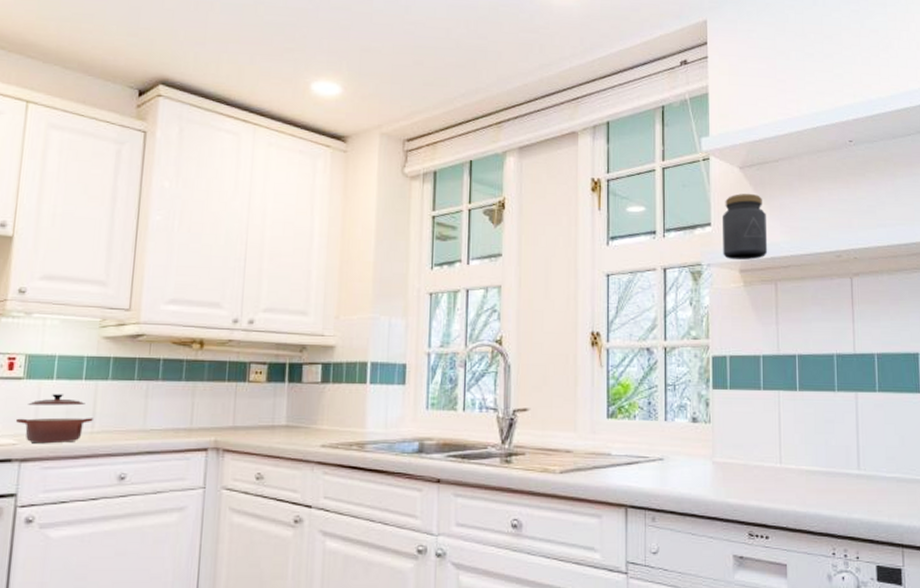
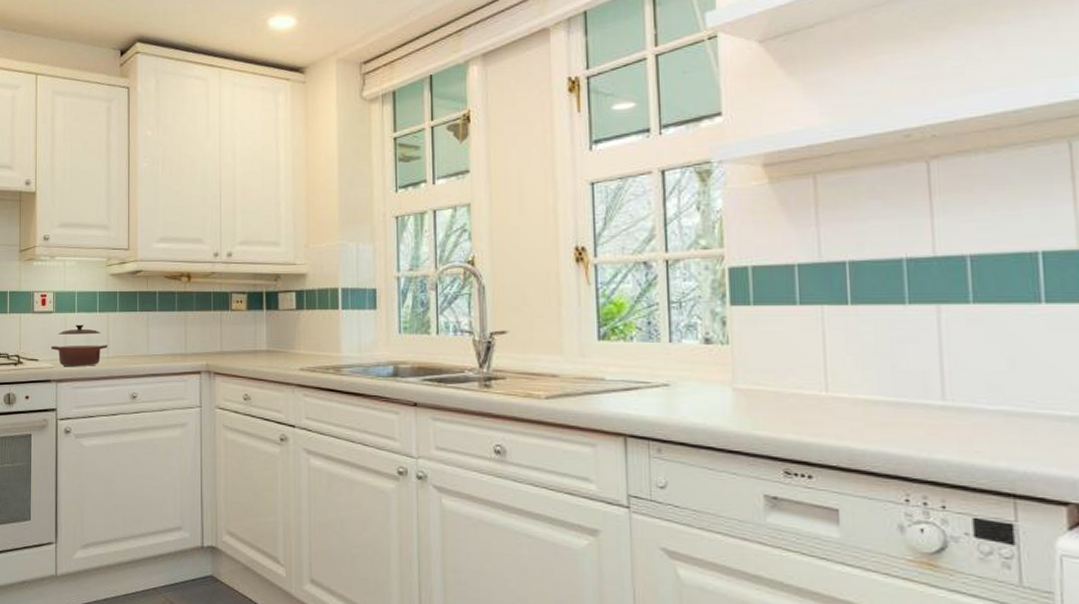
jar: present [723,193,768,261] -> none [737,70,802,154]

